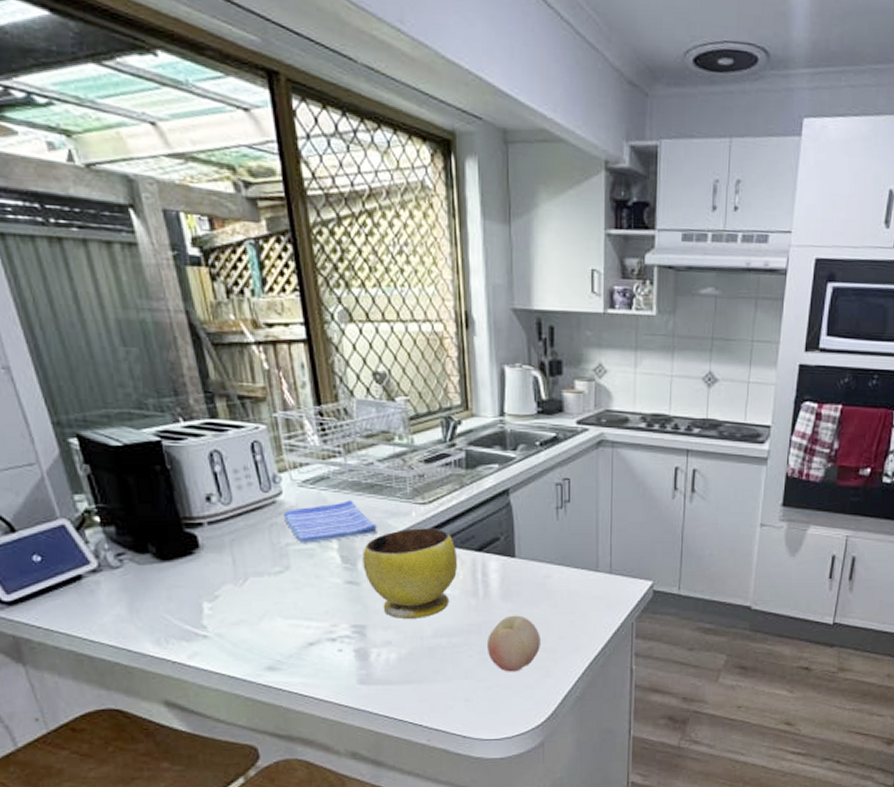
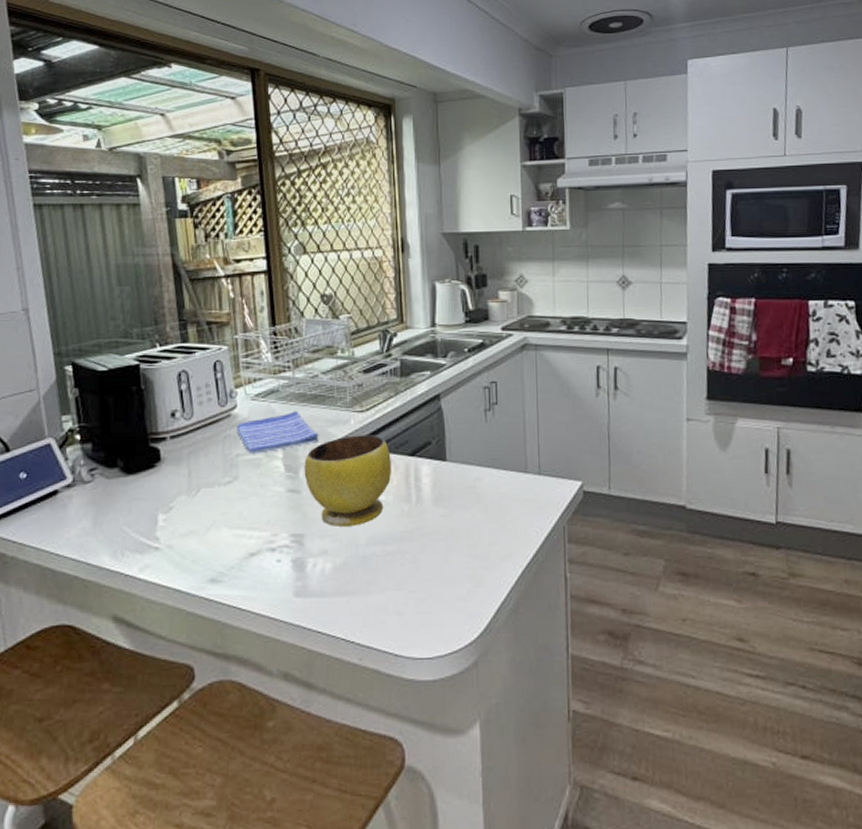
fruit: present [486,615,540,672] -> none [419,520,472,582]

